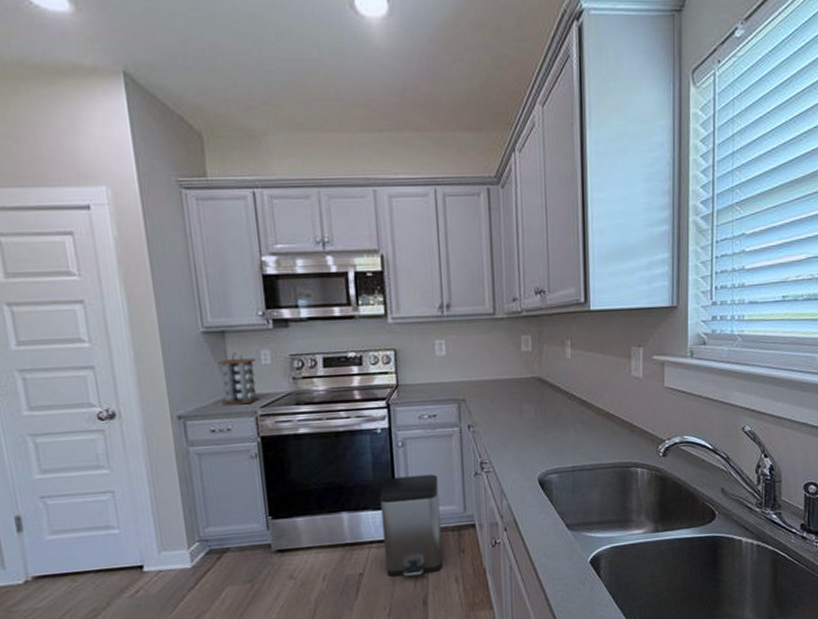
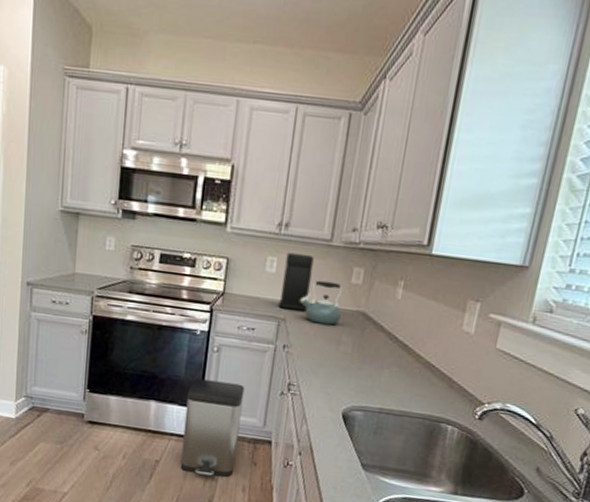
spice rack: present [218,353,260,406] -> none [66,235,102,284]
coffee maker: none [453,331,484,390] -> present [278,252,314,312]
kettle: none [476,353,518,398] -> present [300,280,343,325]

